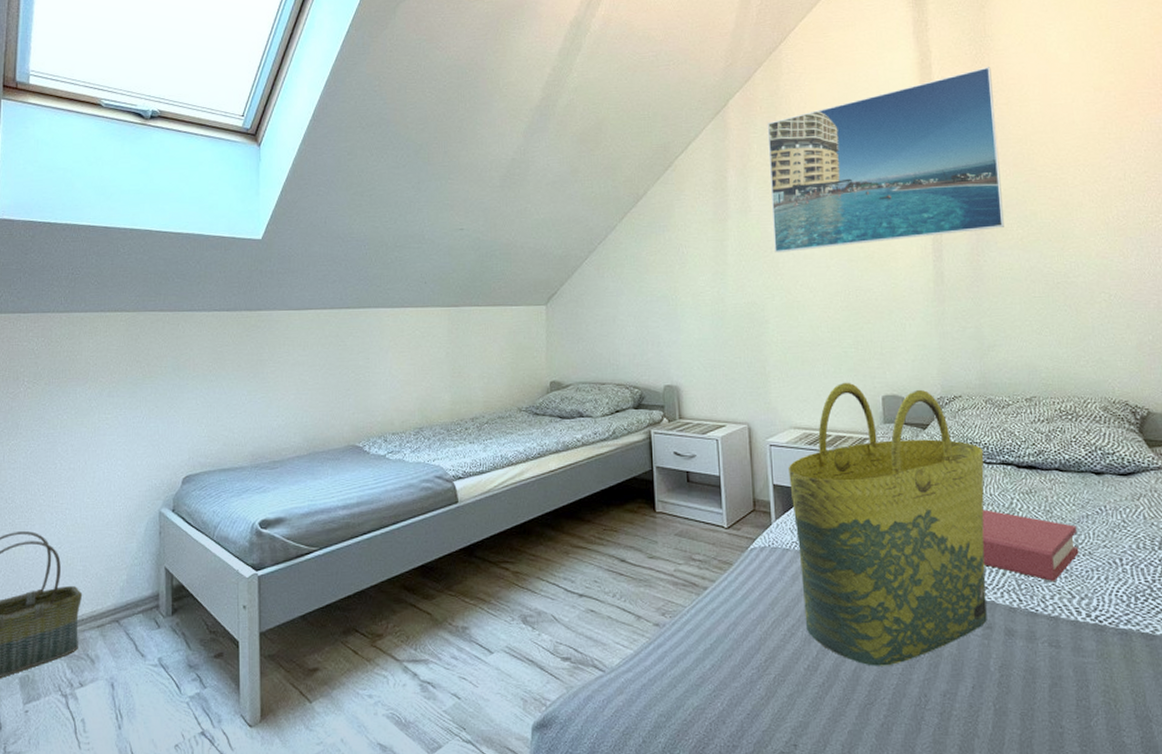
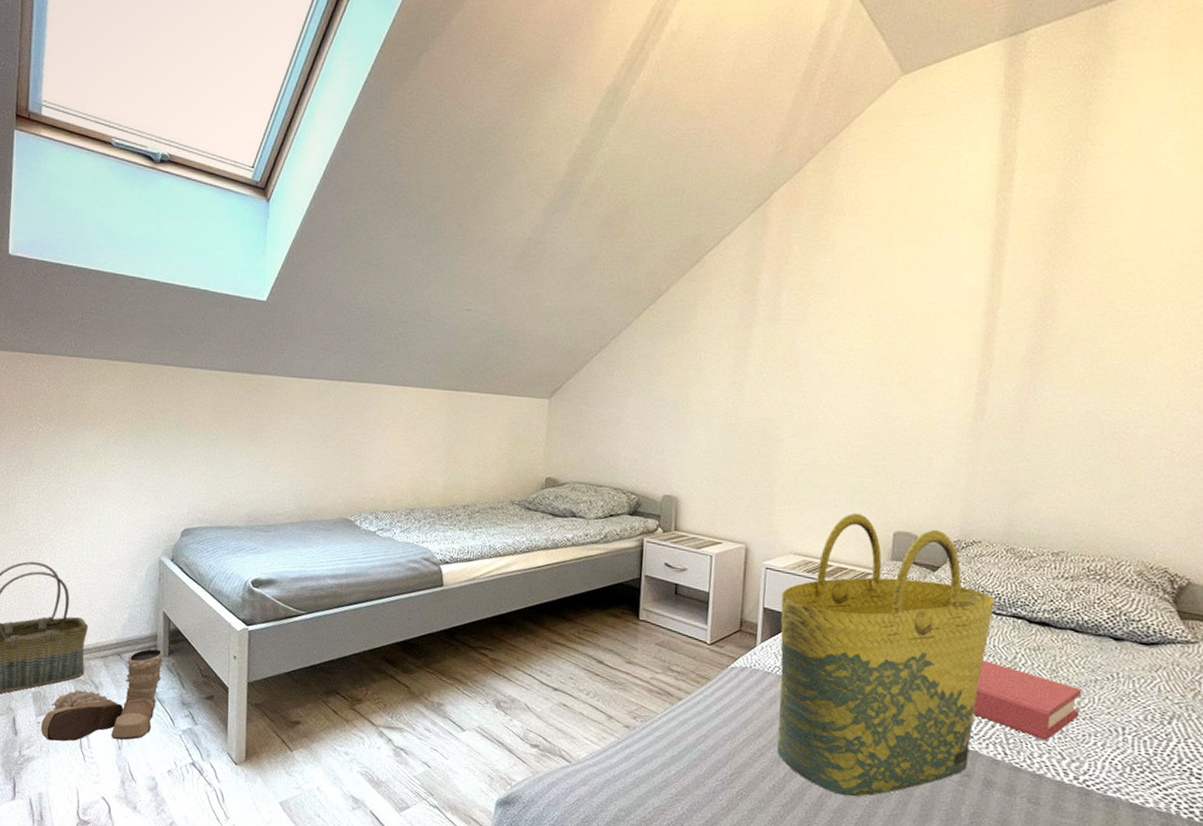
boots: none [28,609,168,730] -> present [40,648,165,742]
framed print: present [767,67,1004,253] -> none [801,177,1085,369]

